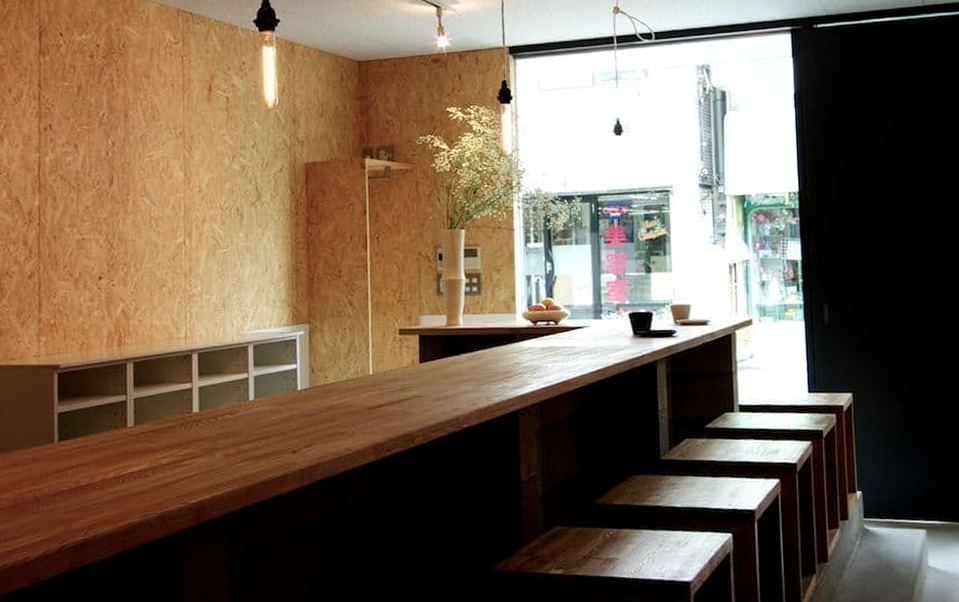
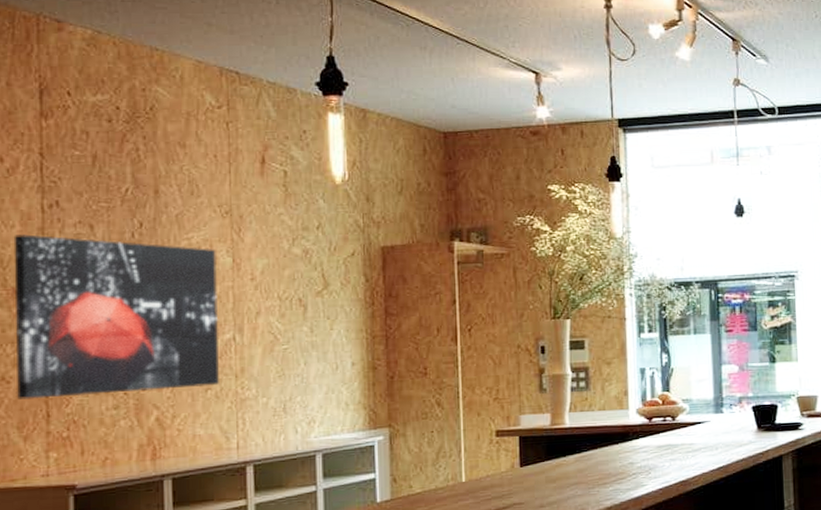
wall art: none [16,153,173,291] -> present [13,234,220,400]

